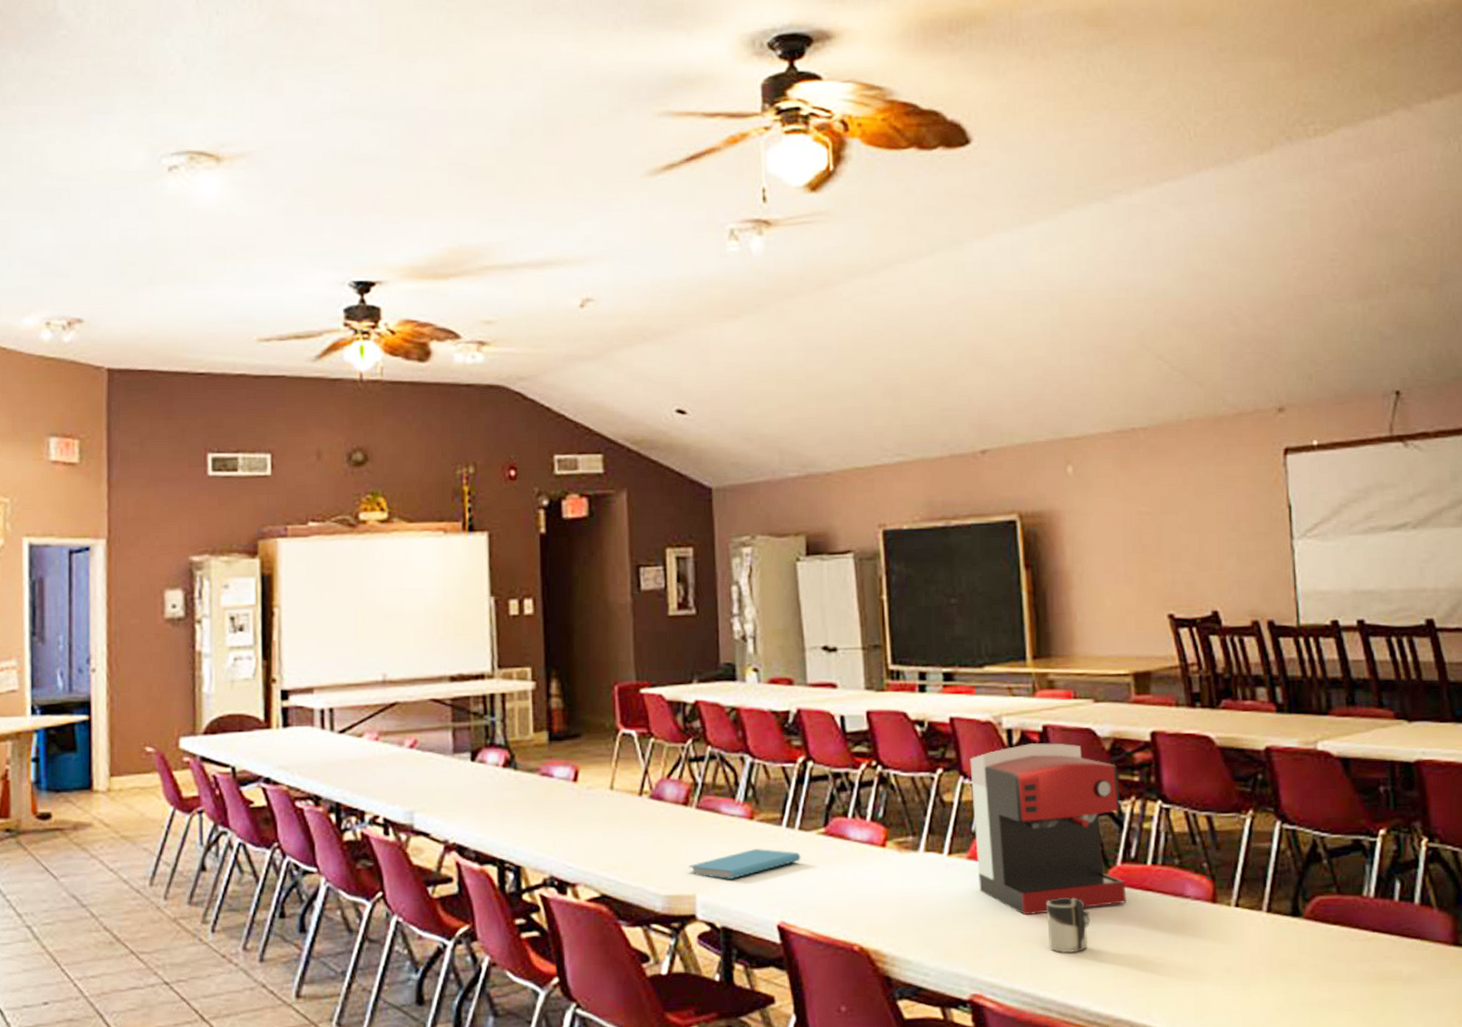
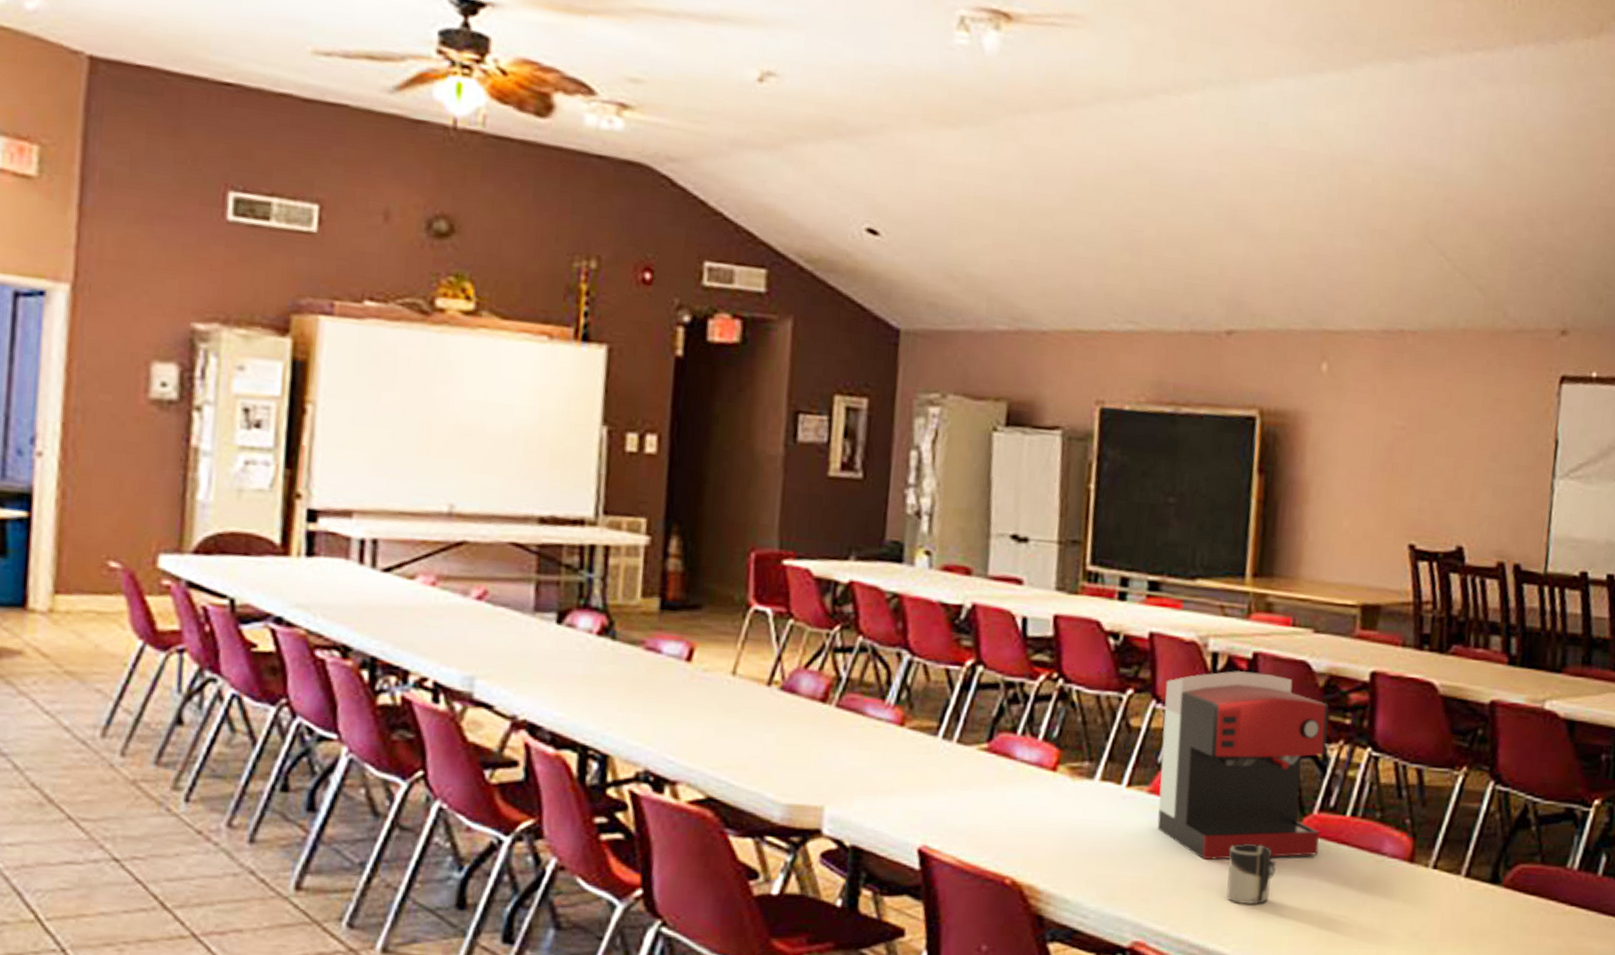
book: present [689,849,801,879] -> none [818,760,956,792]

